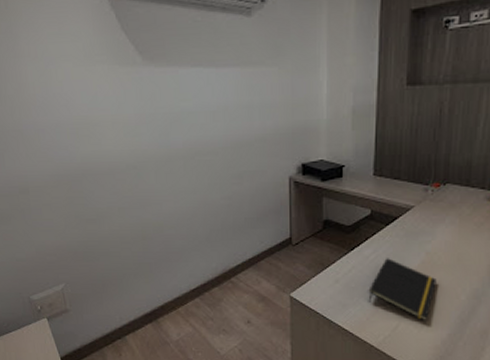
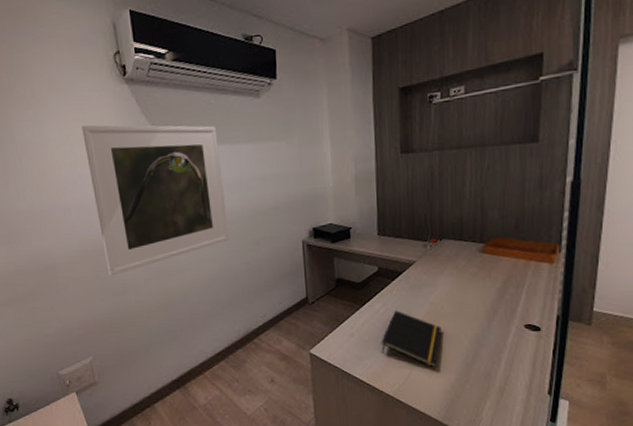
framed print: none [57,40,210,203] -> present [82,124,229,276]

